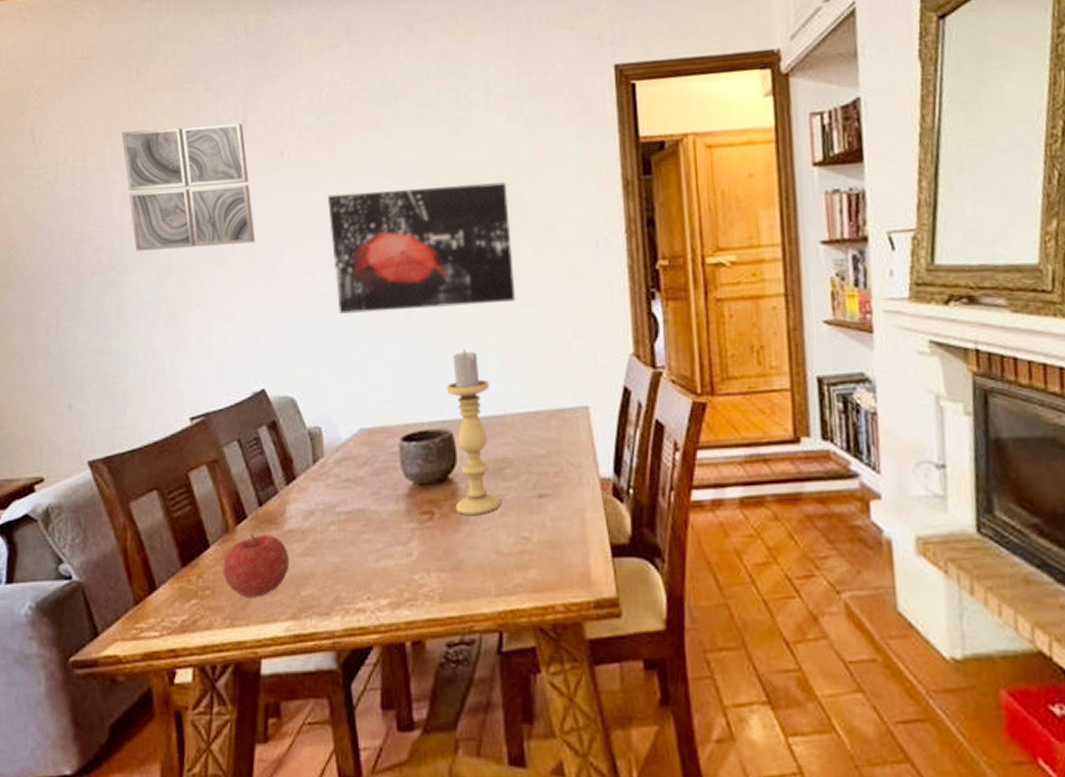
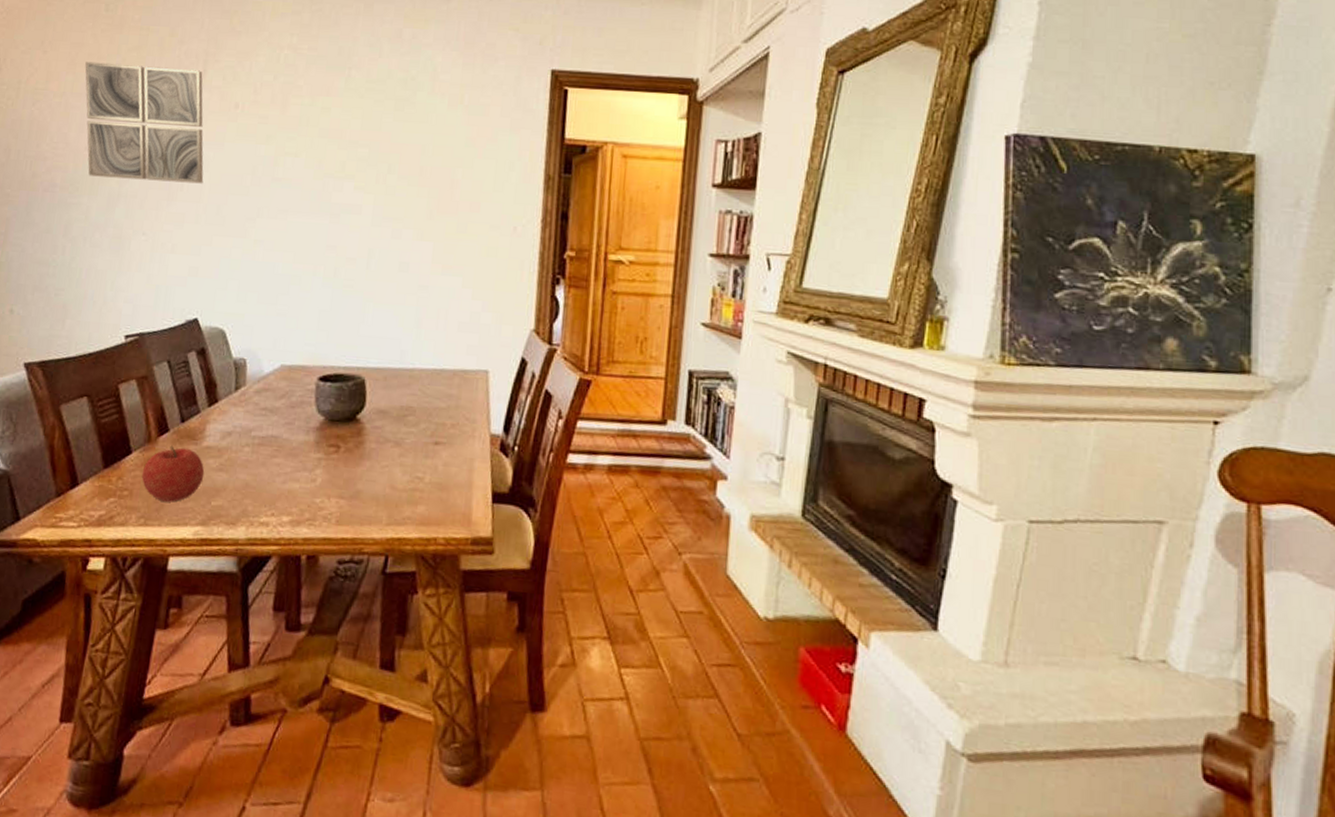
wall art: present [327,182,516,315] -> none [273,150,441,270]
candle holder: present [446,349,501,515] -> none [359,307,403,453]

